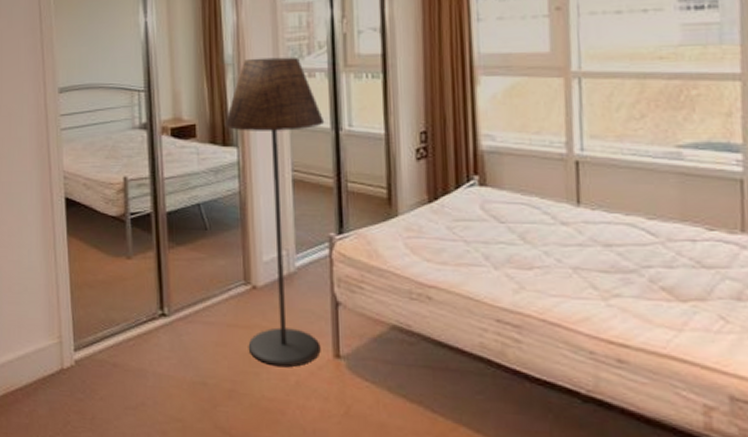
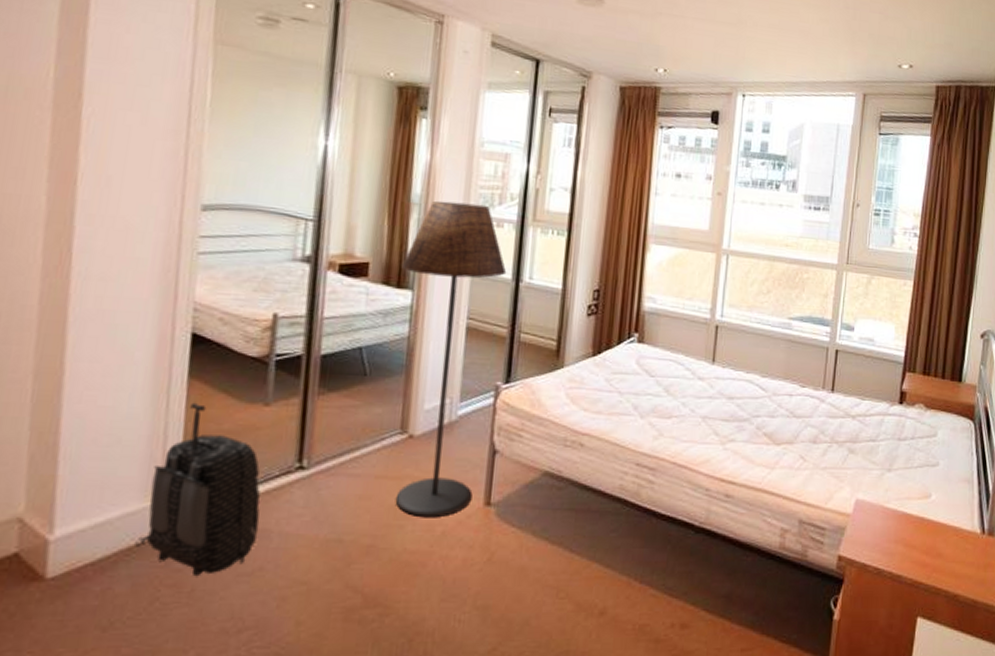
suitcase: none [48,256,137,407] -> present [135,402,260,577]

